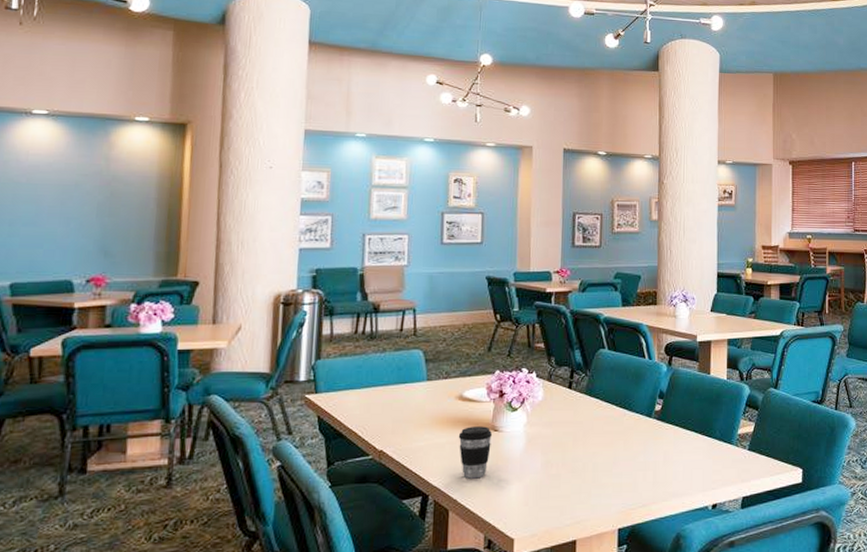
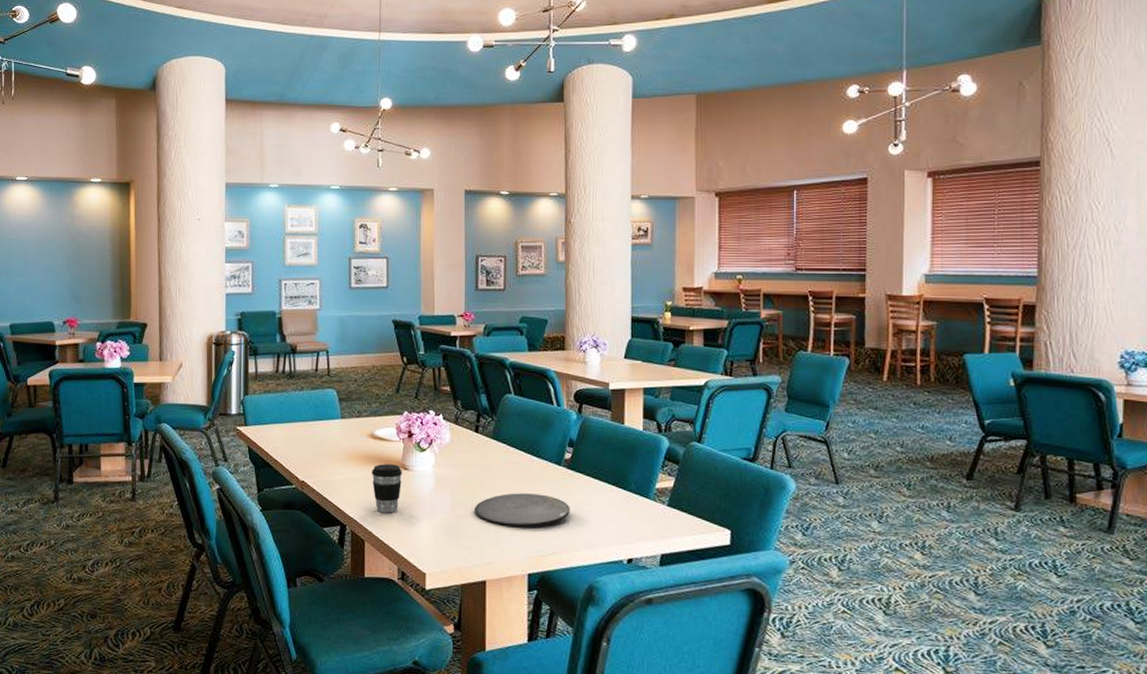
plate: none [566,447,659,483] -> present [475,493,570,528]

